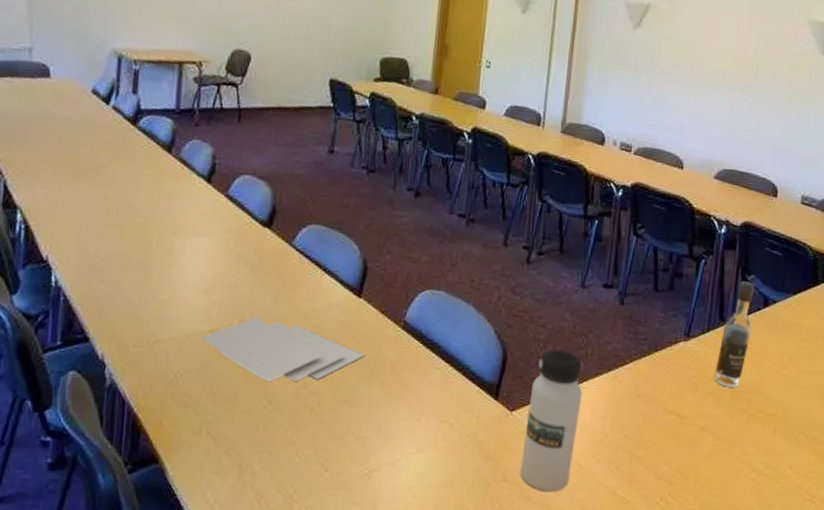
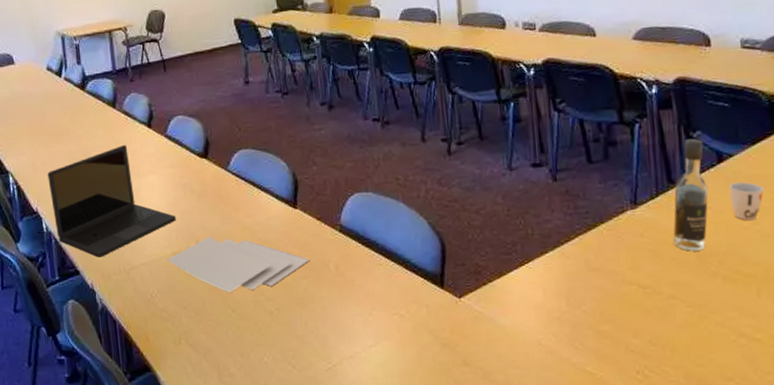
laptop: none [68,197,221,325] -> present [47,145,176,257]
water bottle: present [520,349,583,492] -> none [475,233,532,373]
cup: none [767,328,796,365] -> present [730,182,764,221]

